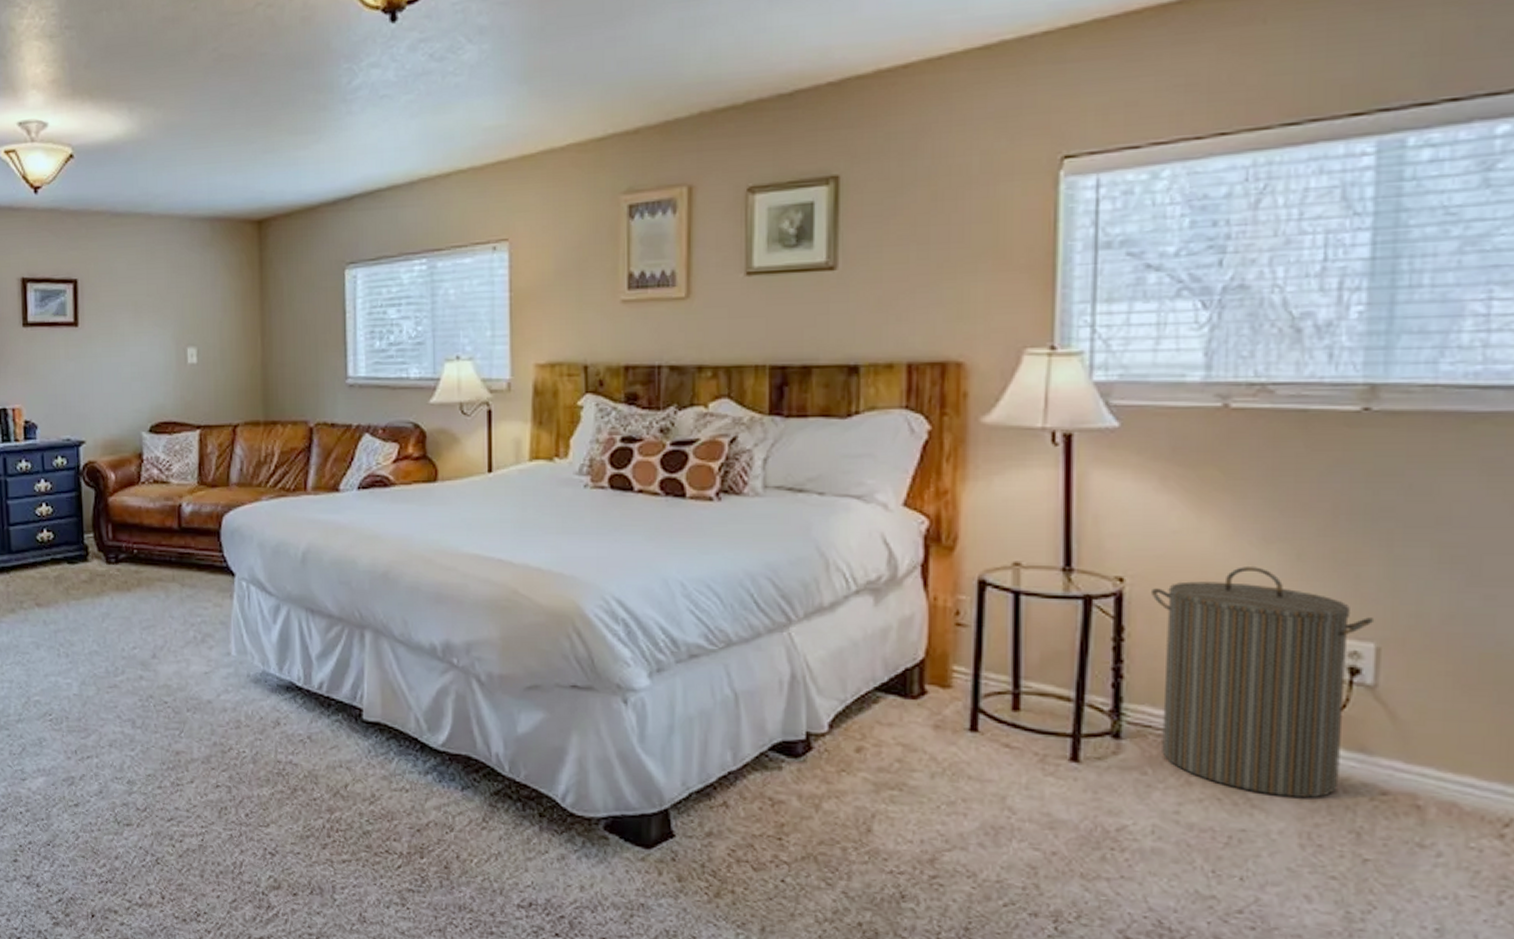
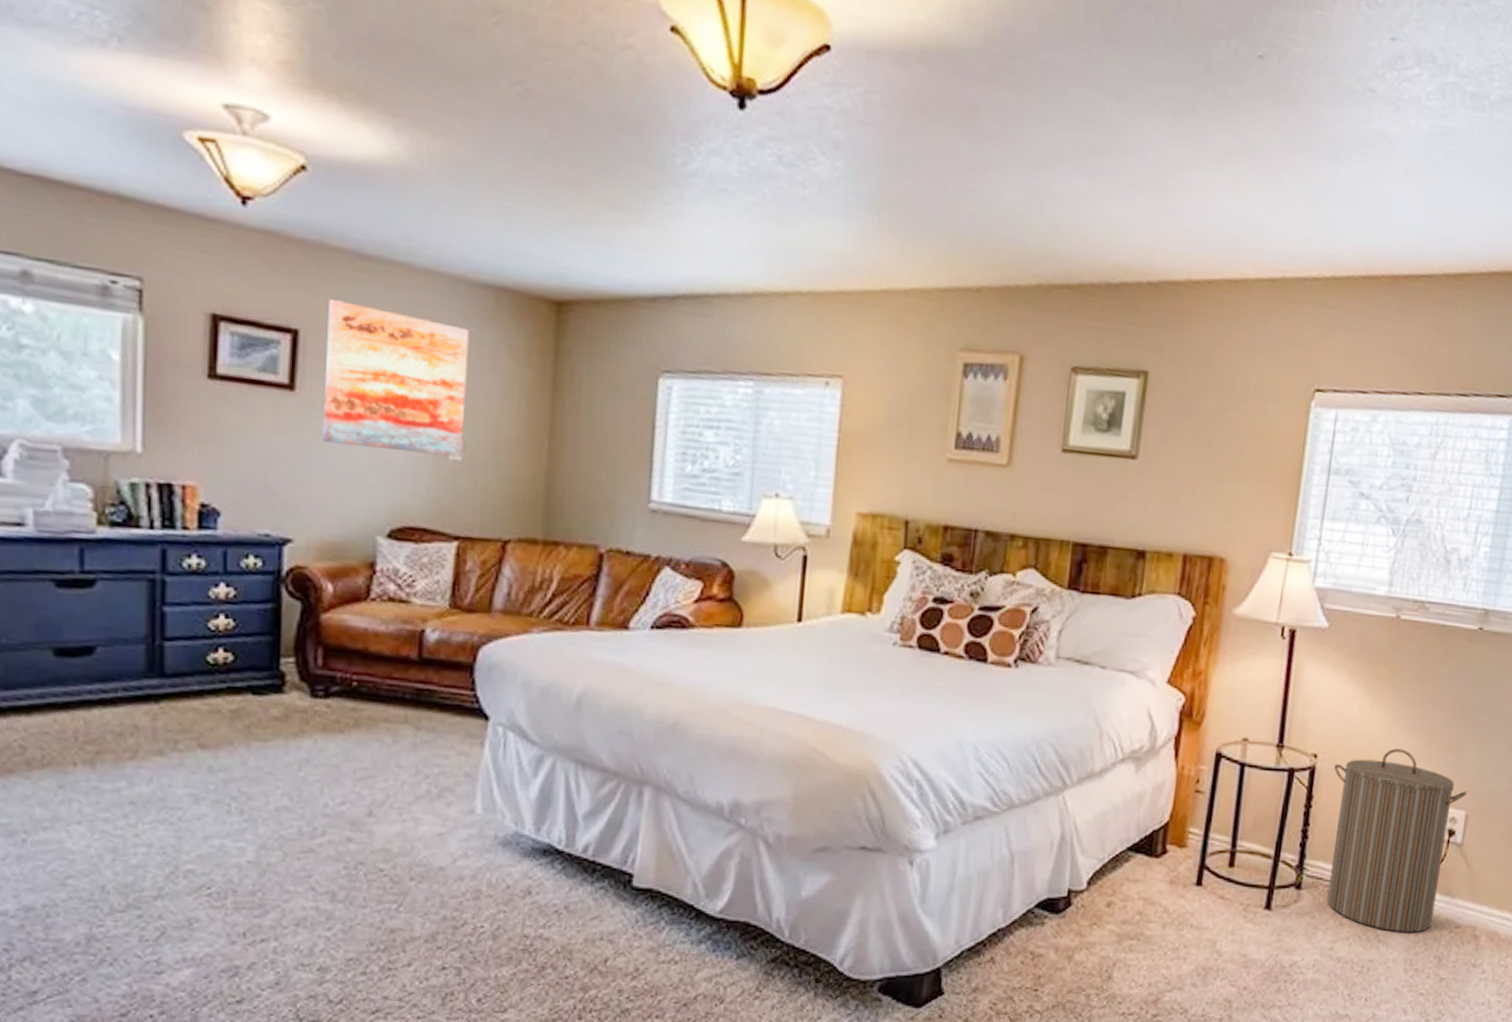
wall art: none [95,251,198,363] -> present [323,298,470,458]

